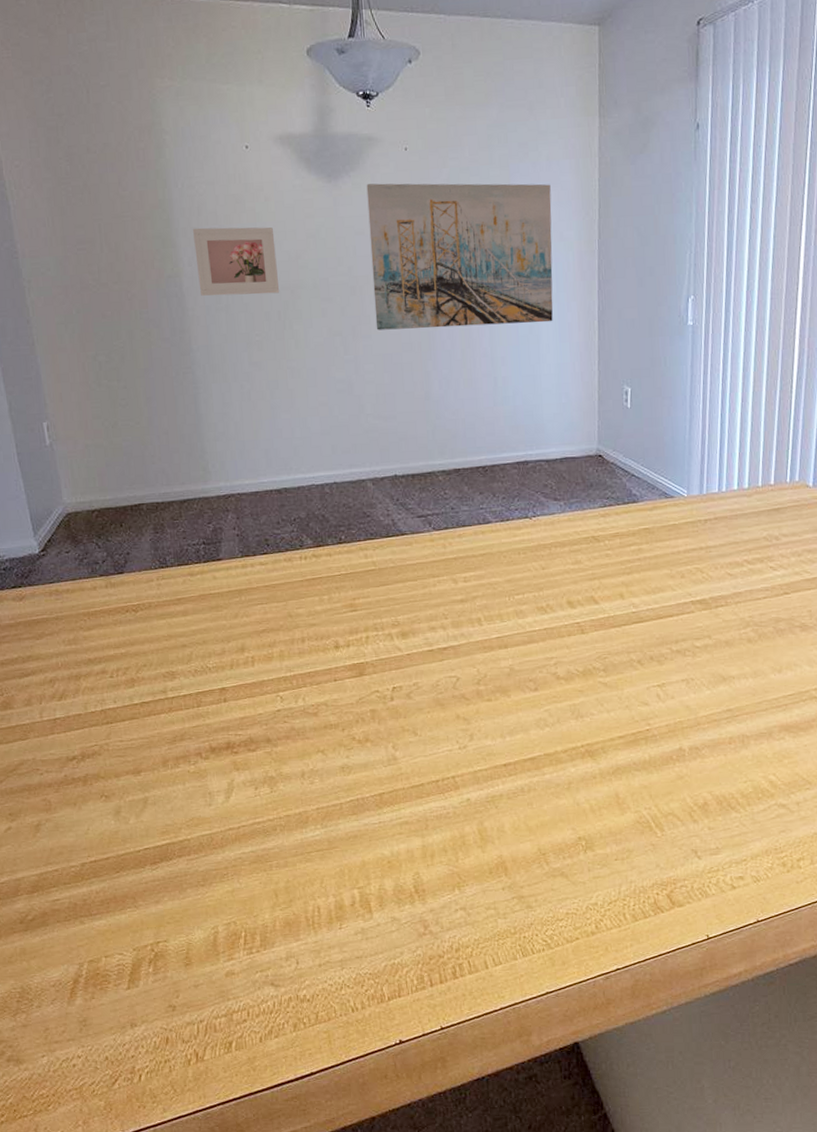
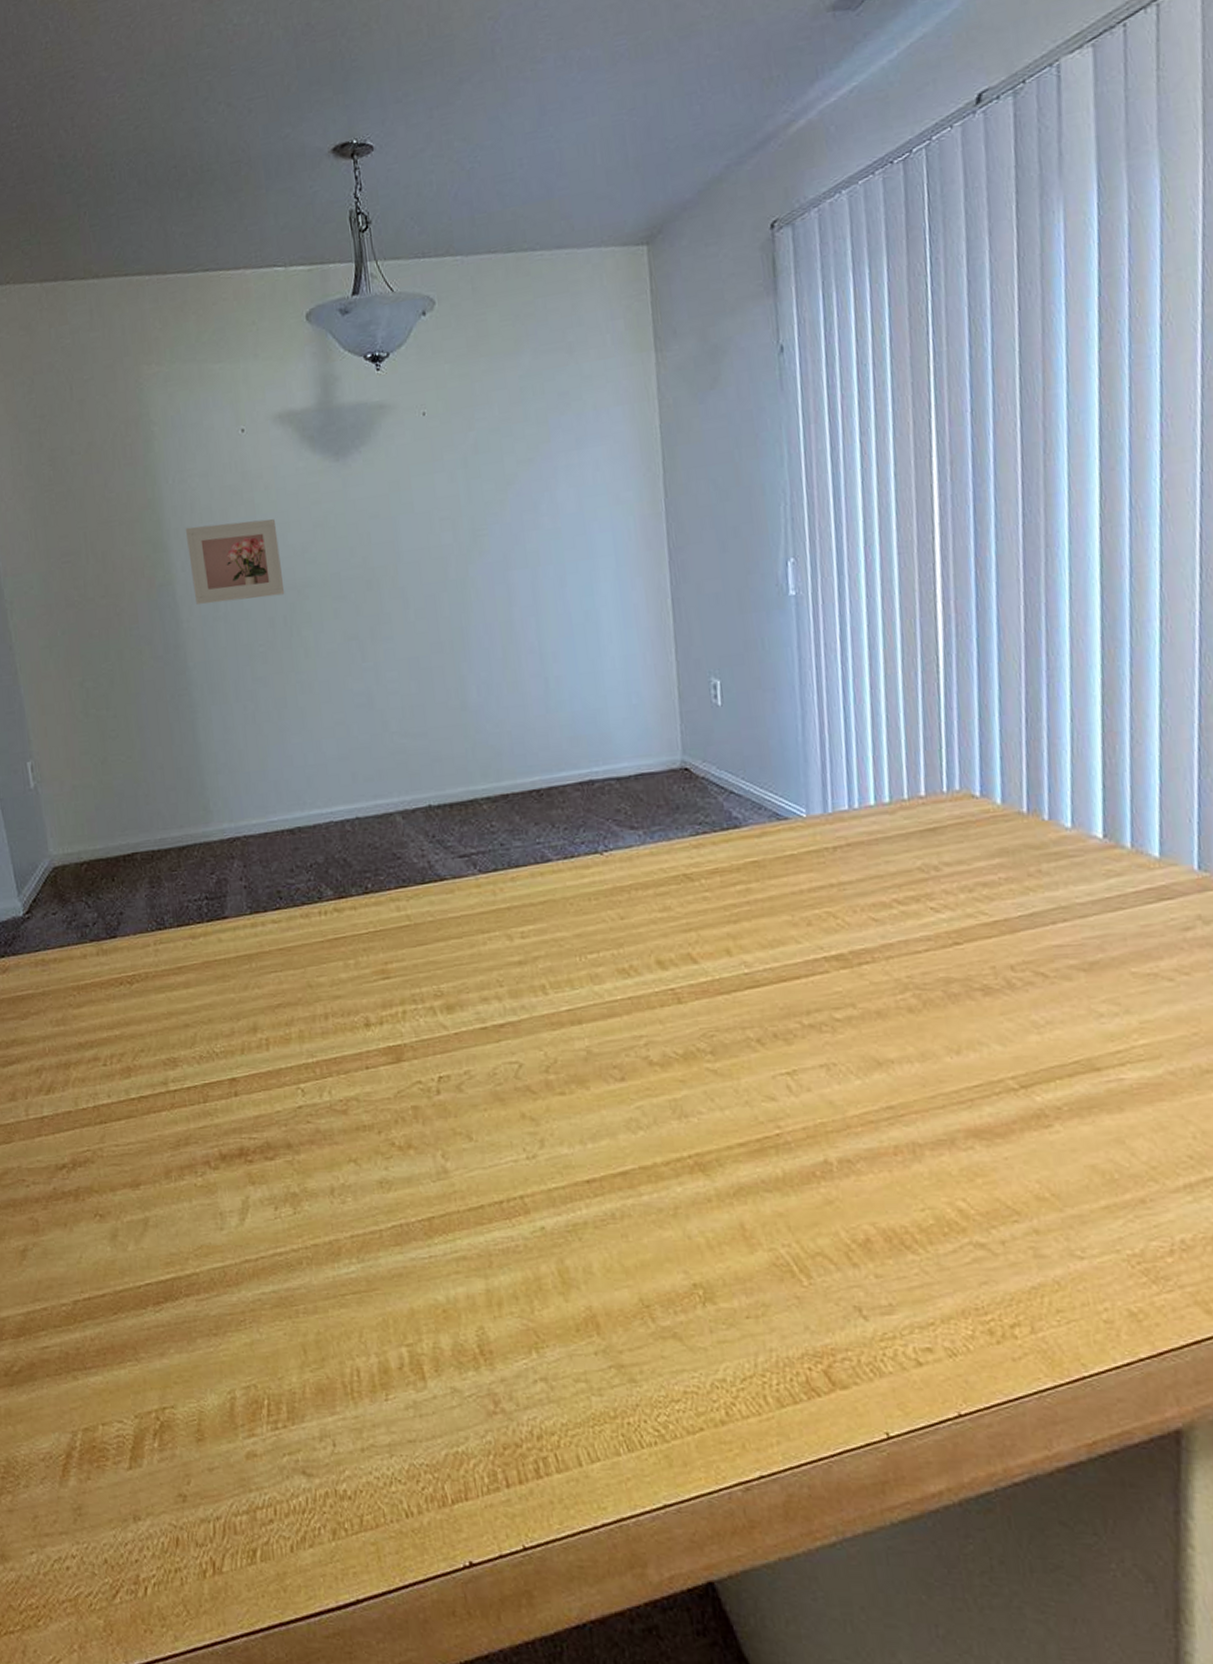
wall art: present [366,183,553,330] -> none [379,437,614,630]

